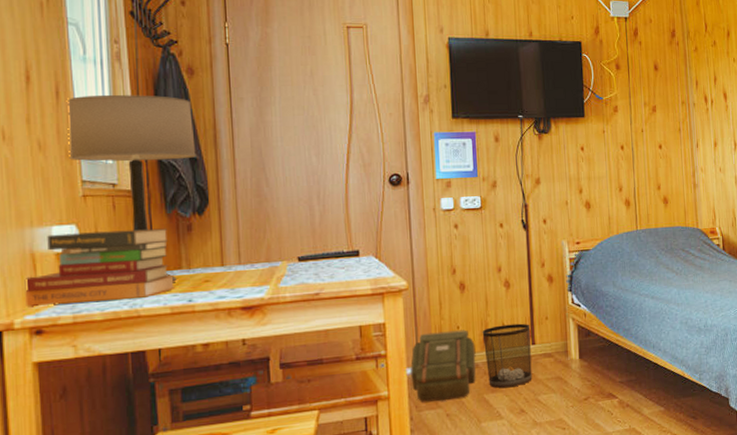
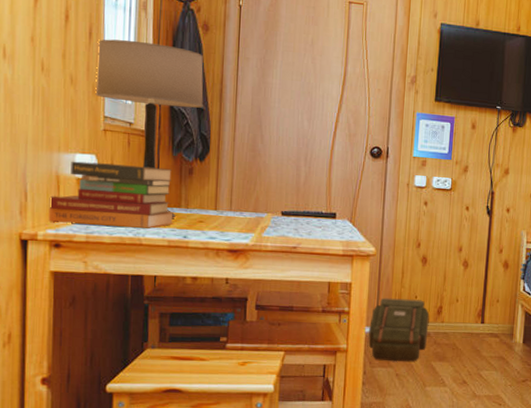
waste bin: present [482,323,532,388] -> none [437,301,482,359]

